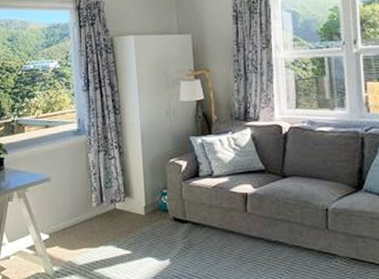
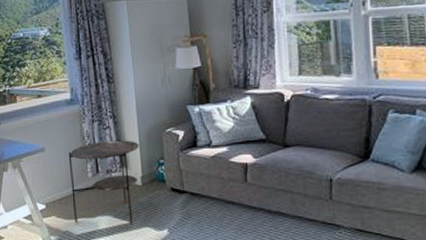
side table: none [73,169,143,255] -> present [68,139,139,225]

